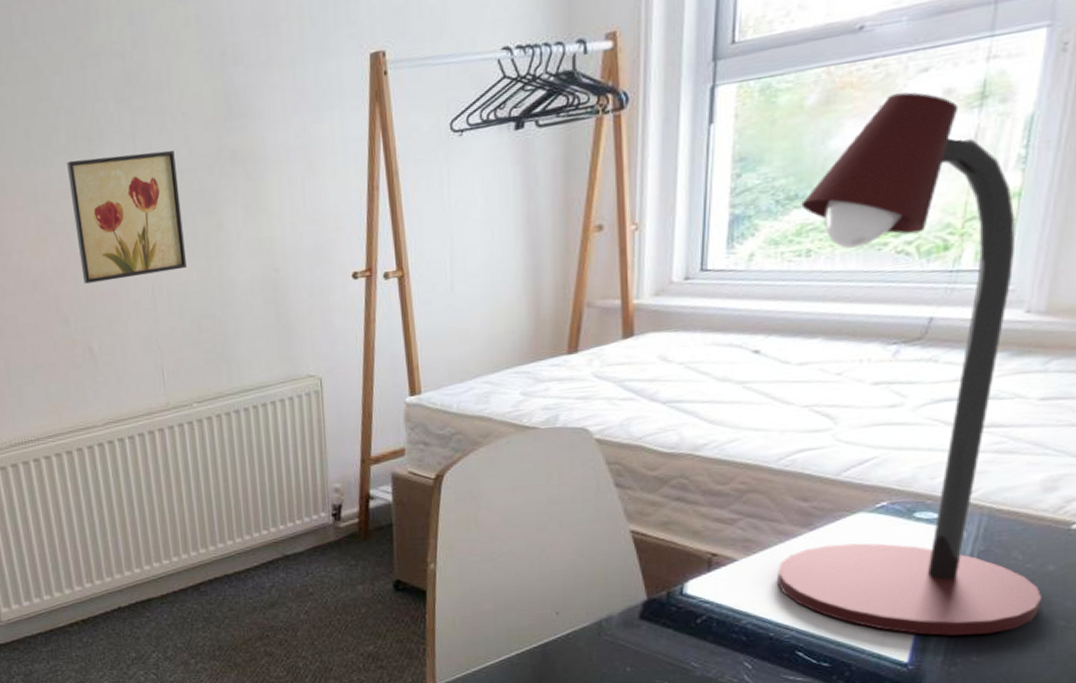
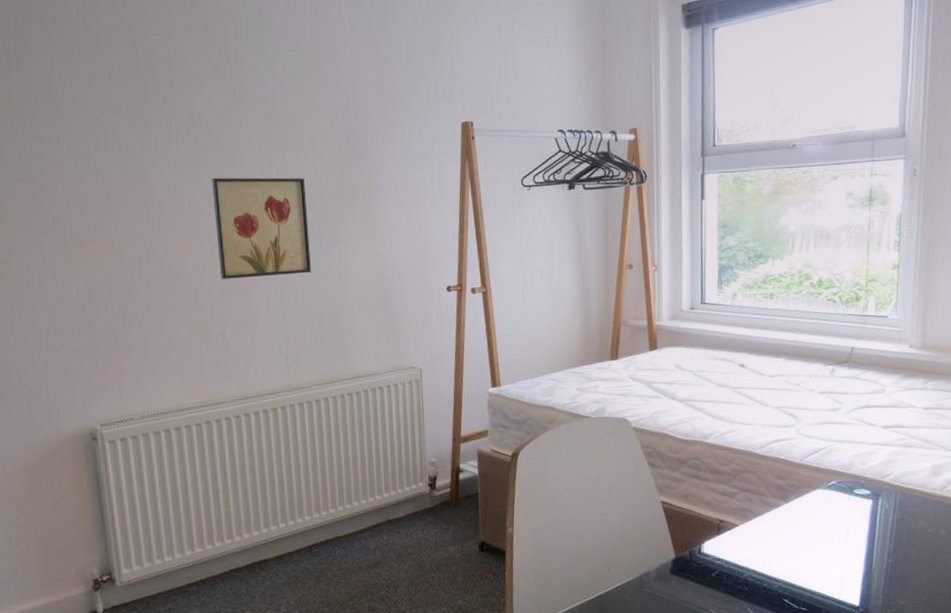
desk lamp: present [778,92,1043,636] -> none [765,191,940,585]

